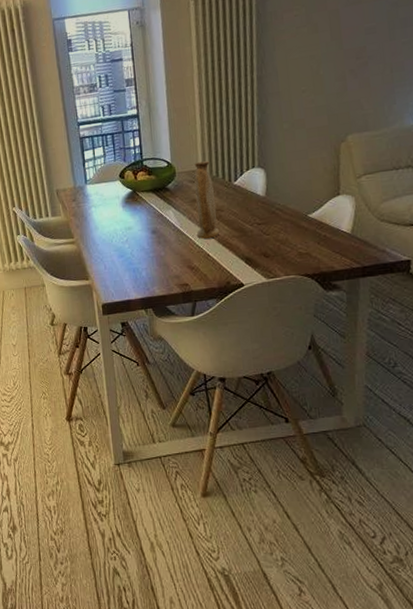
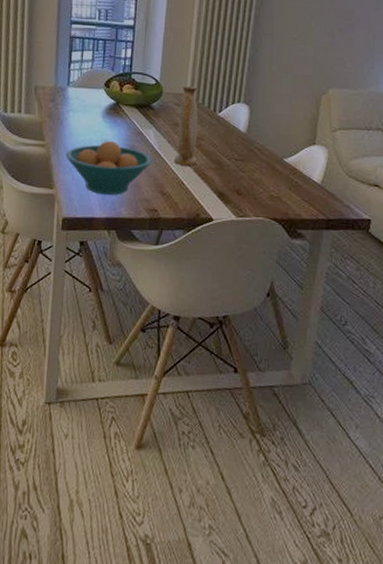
fruit bowl: none [94,227,176,279] -> present [65,140,152,196]

